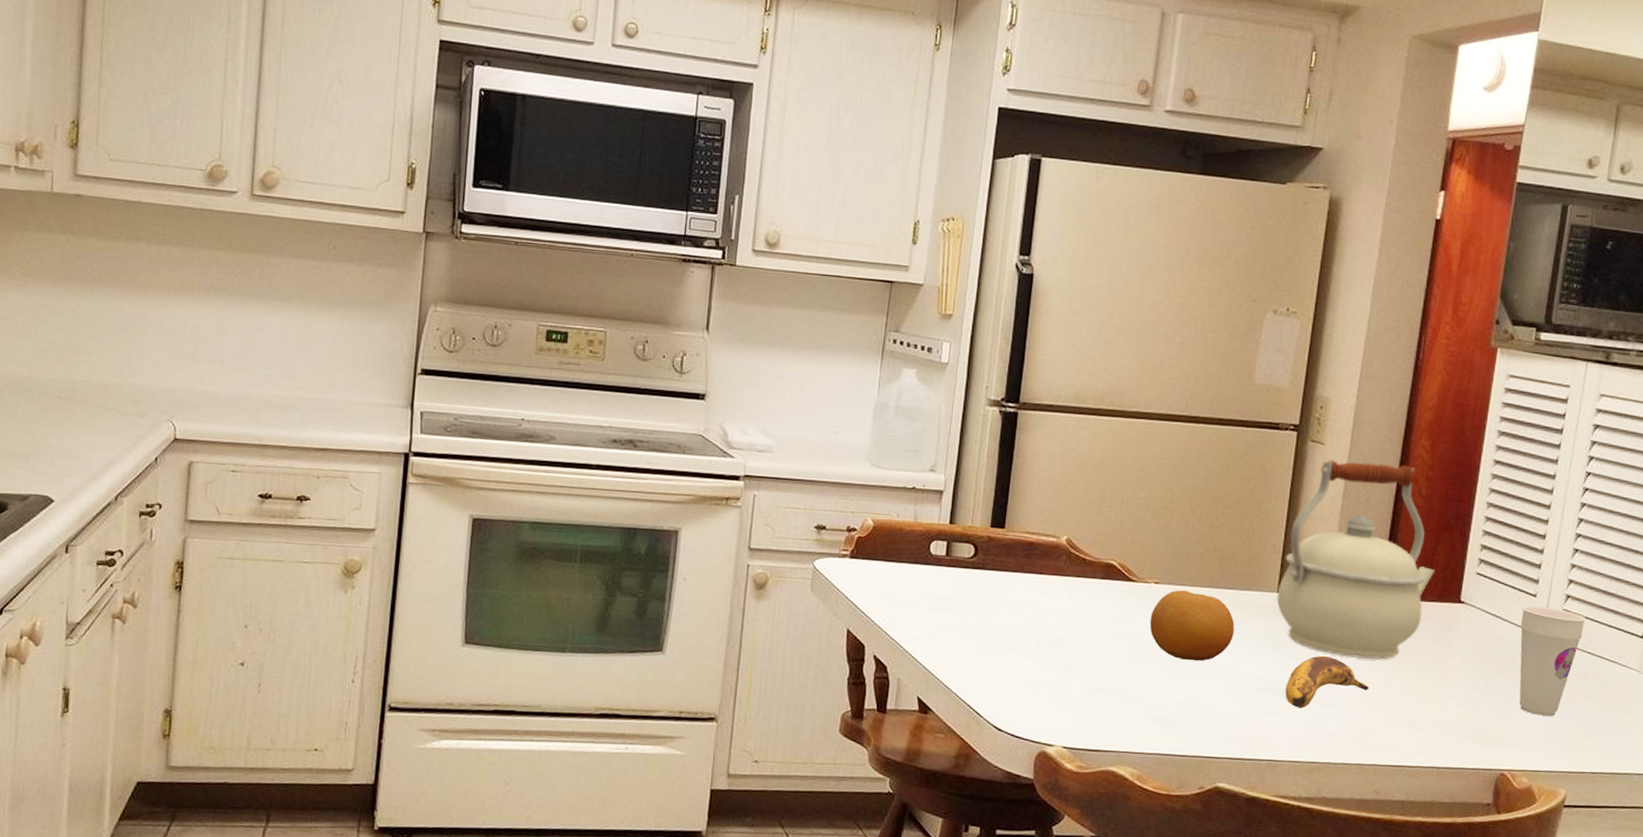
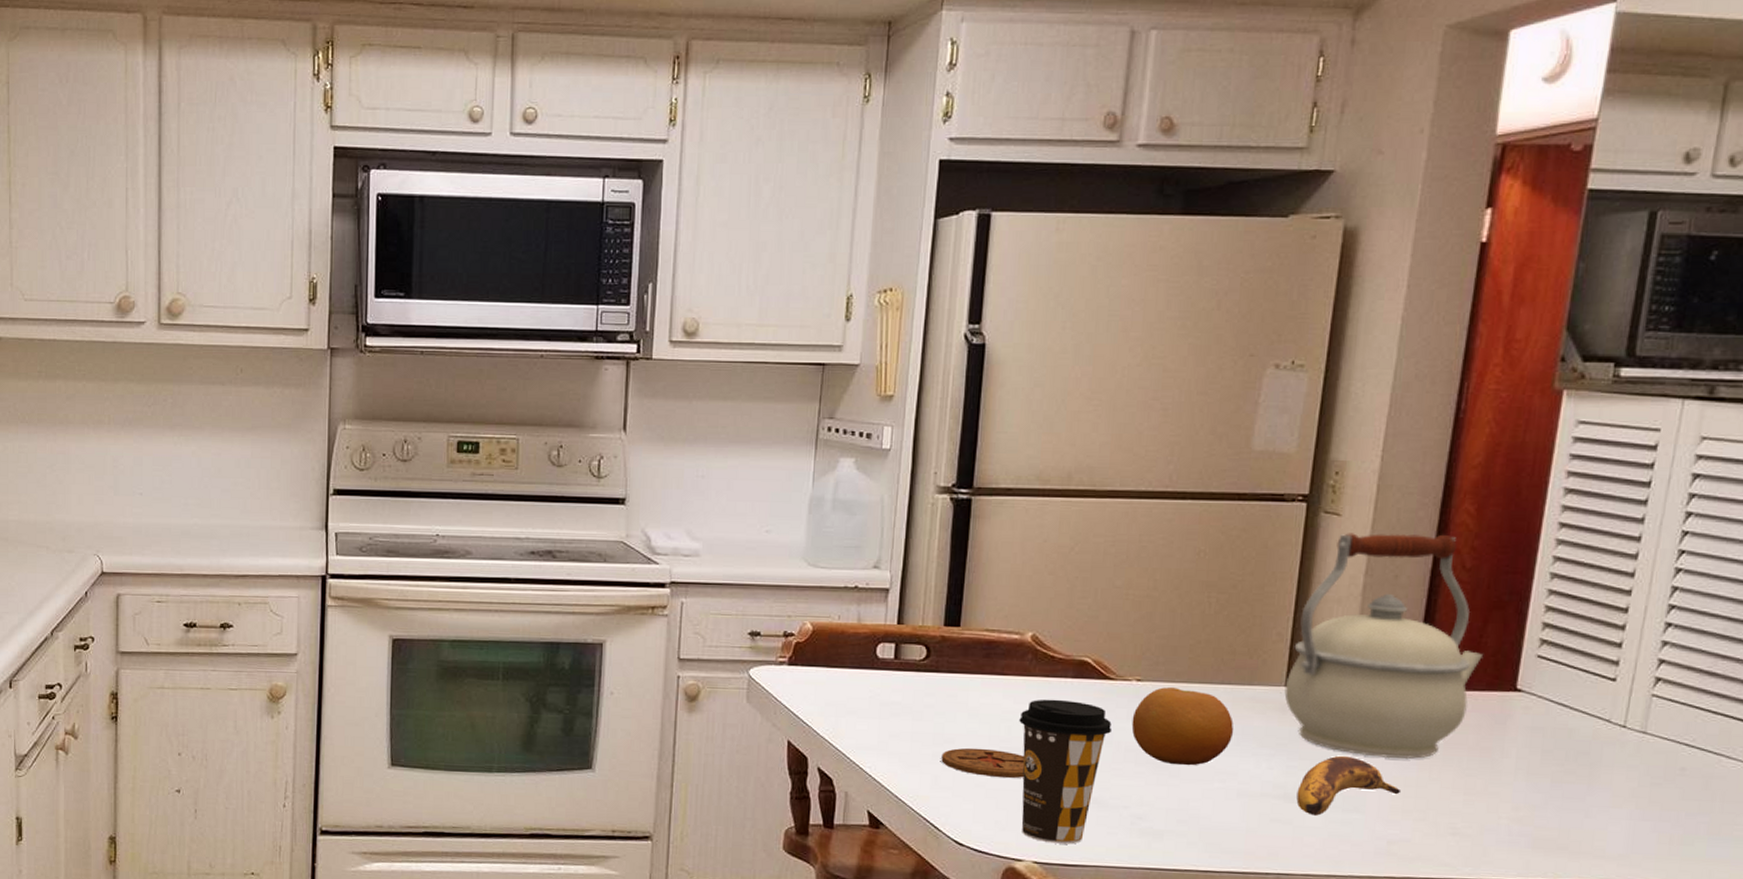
coaster: none [984,640,1058,670] -> present [941,747,1025,779]
coffee cup: none [1053,597,1133,731] -> present [1019,699,1113,844]
cup: present [1519,605,1586,716] -> none [1593,691,1682,820]

